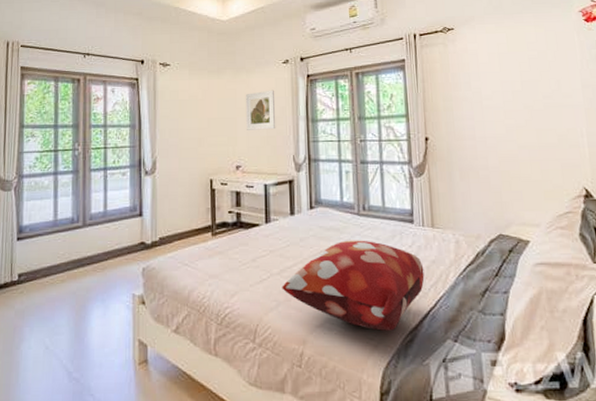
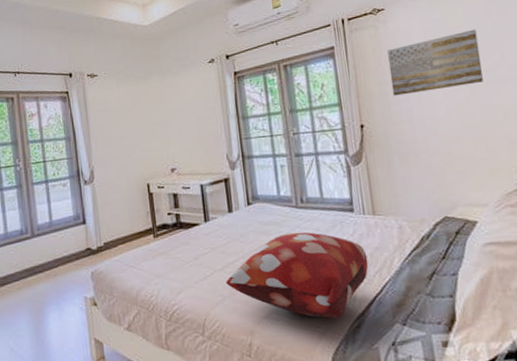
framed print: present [245,90,276,130] -> none [174,90,207,133]
wall art: none [454,56,541,112] -> present [387,29,483,96]

